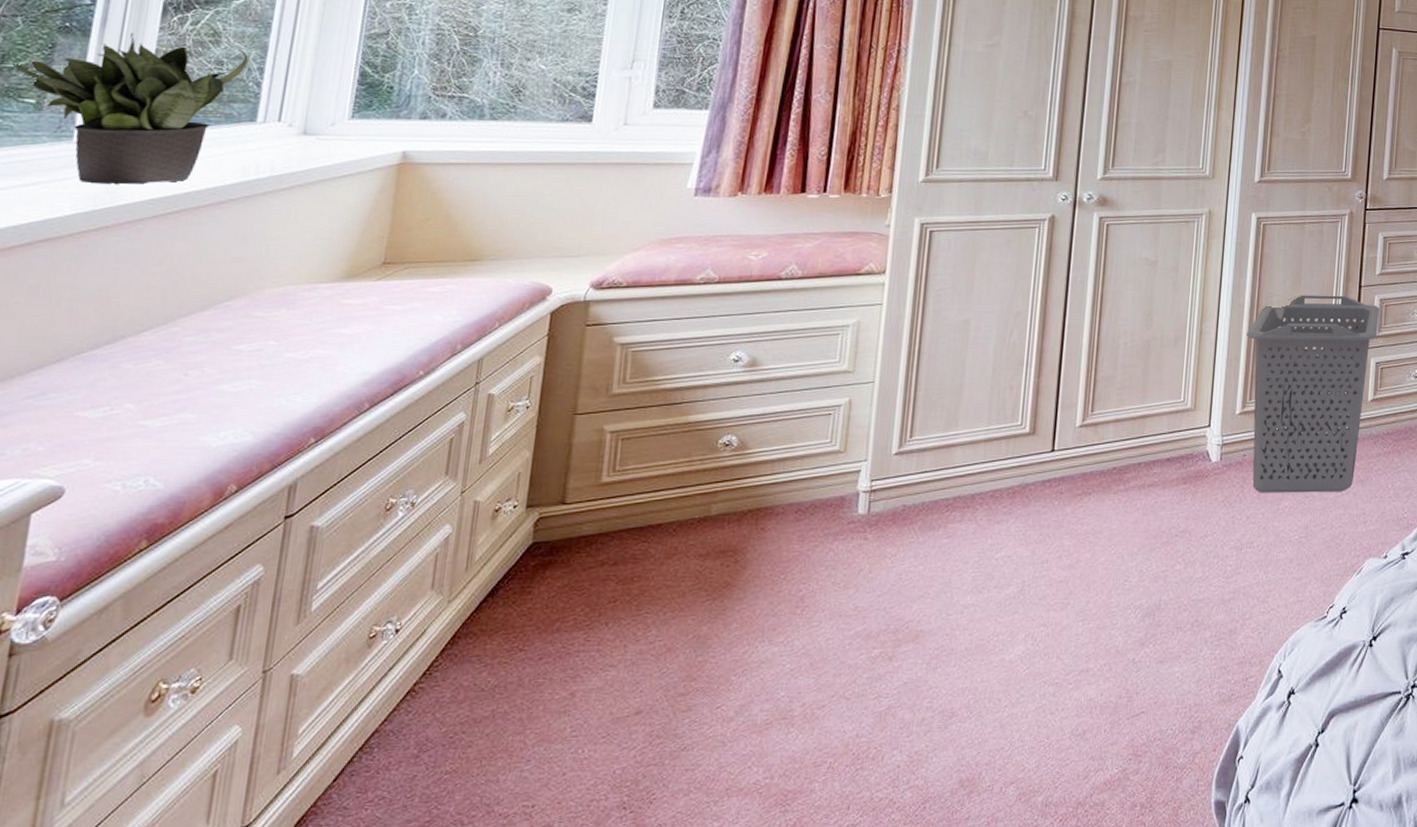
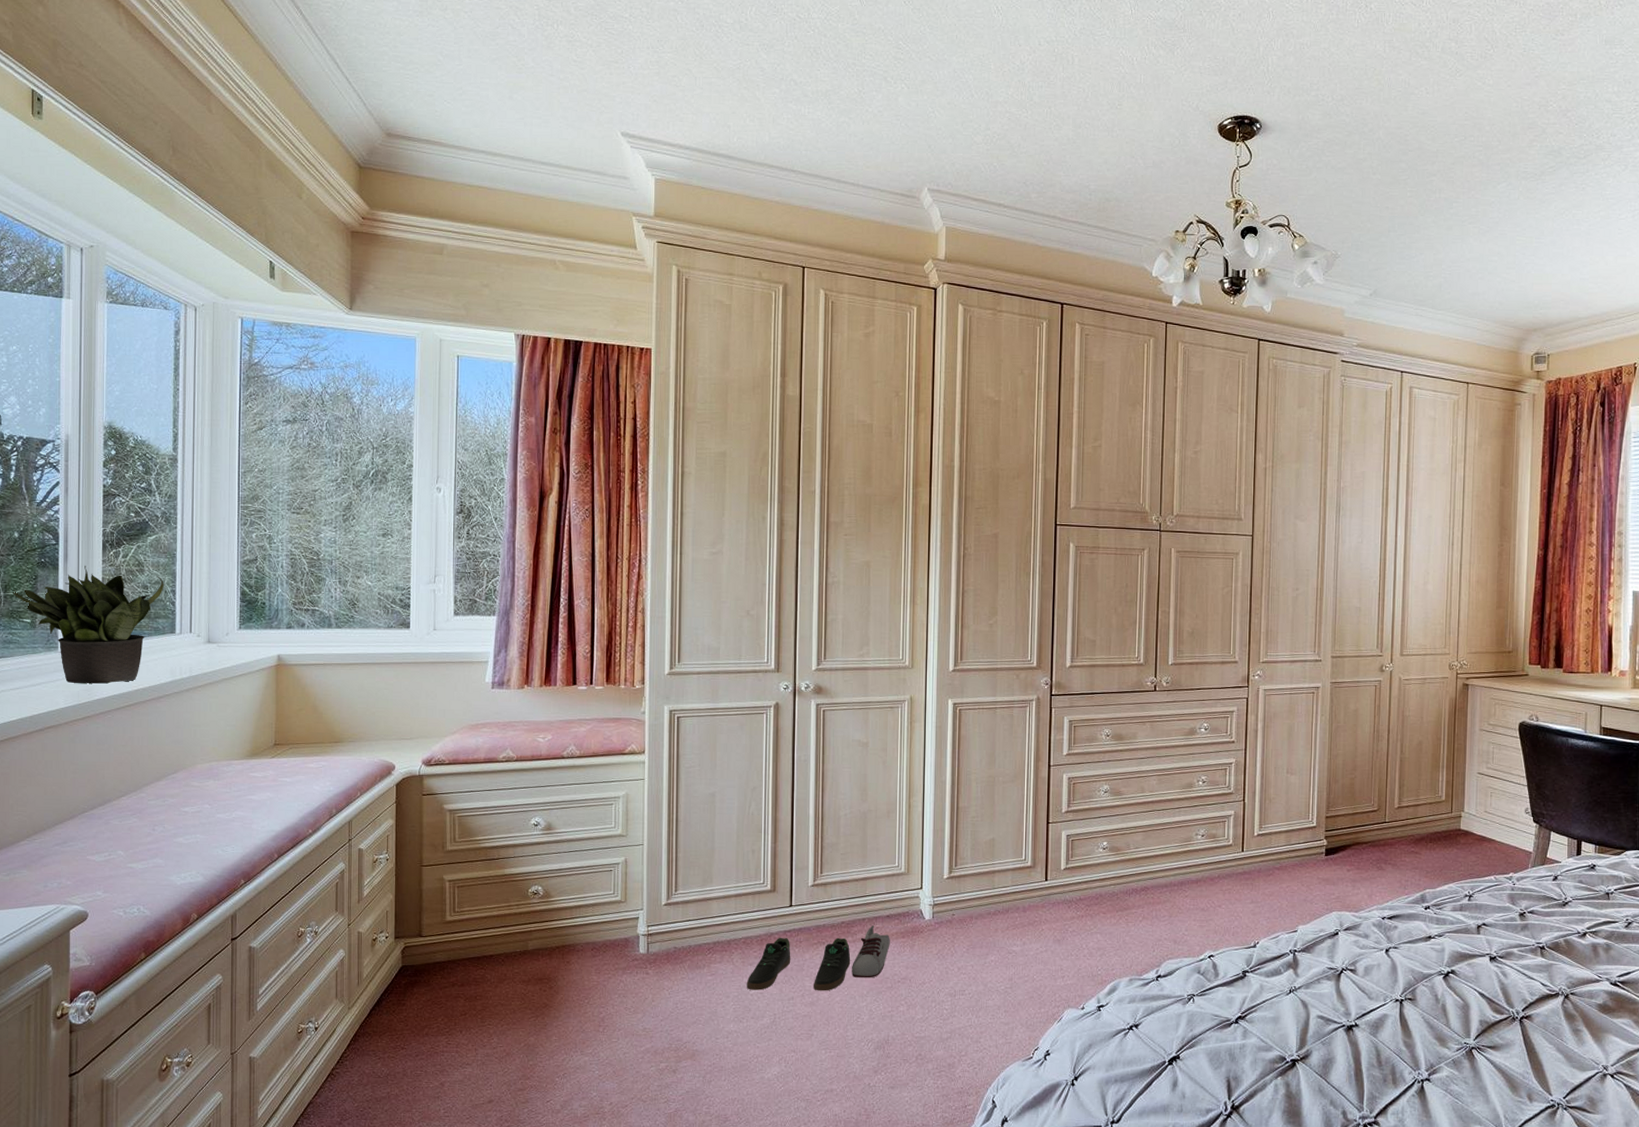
shoe: none [990,486,1121,553] -> present [746,937,851,991]
shoe: none [1121,470,1169,533] -> present [852,925,890,978]
laundry basket: present [1247,294,1380,493] -> none [950,773,1069,949]

